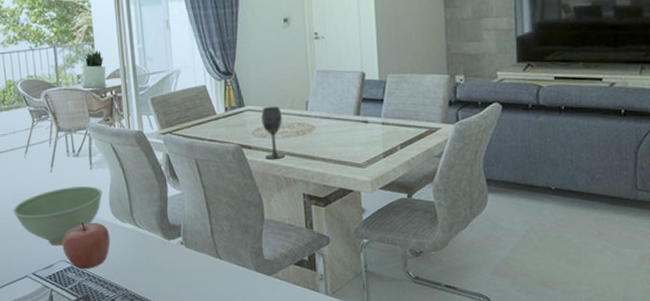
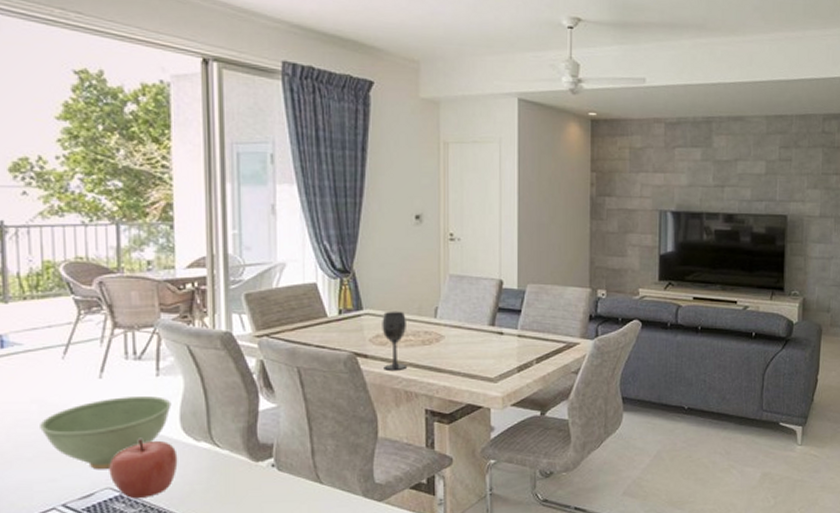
planter: present [81,50,108,89] -> none [151,232,189,279]

